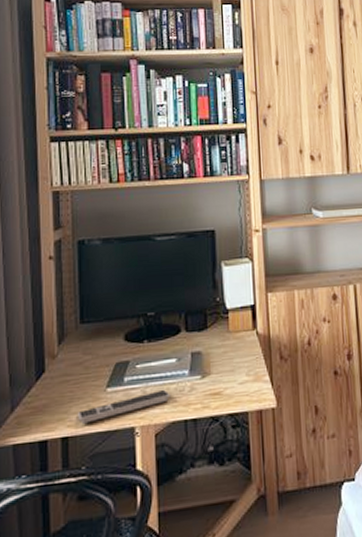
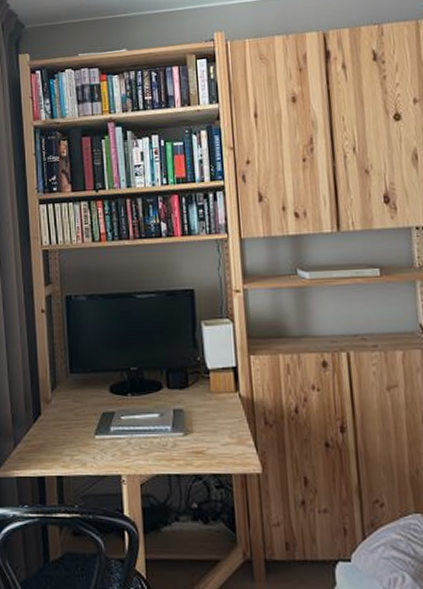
keyboard: present [77,389,170,424] -> none [69,442,154,466]

